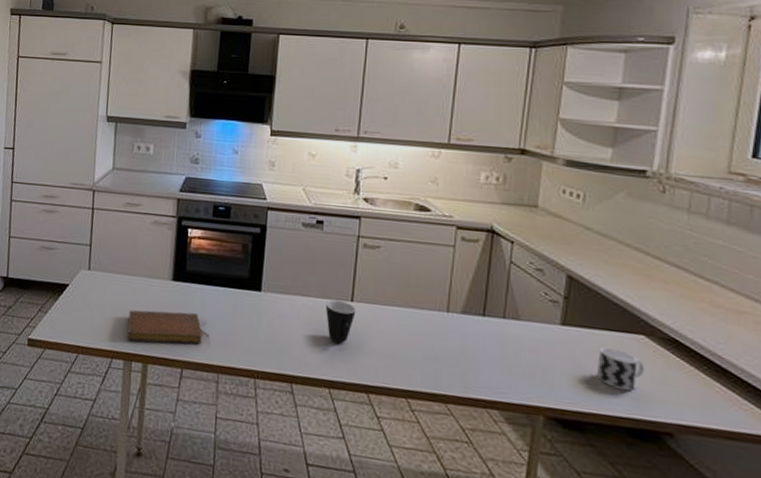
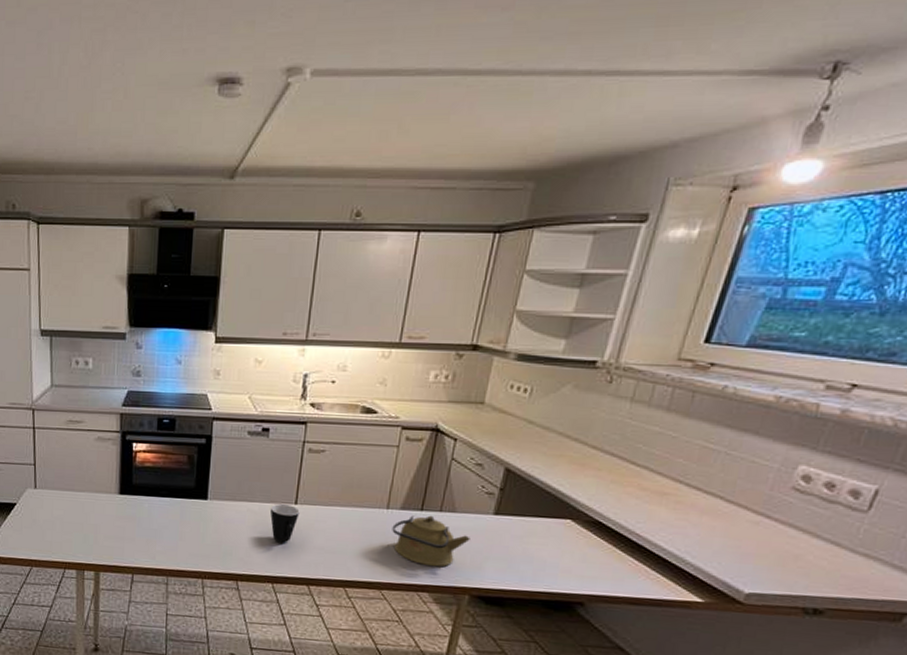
notebook: present [127,310,203,344] -> none [78,523,151,552]
kettle: none [454,321,538,381] -> present [392,515,470,567]
cup: present [596,346,644,391] -> none [521,532,567,569]

